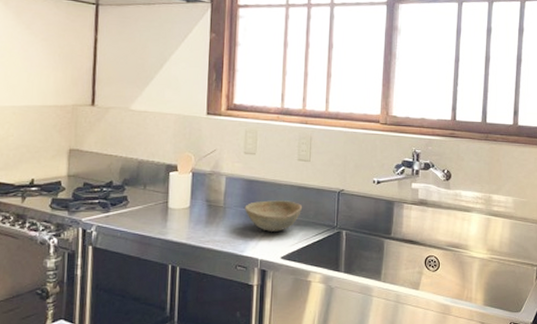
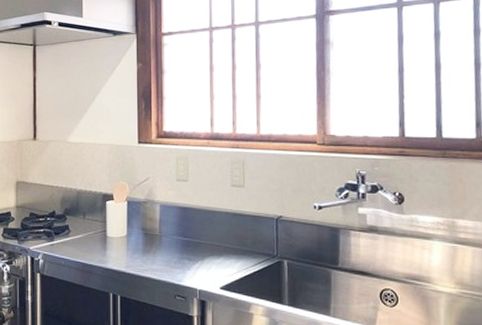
bowl: present [244,200,303,232] -> none [180,228,240,261]

